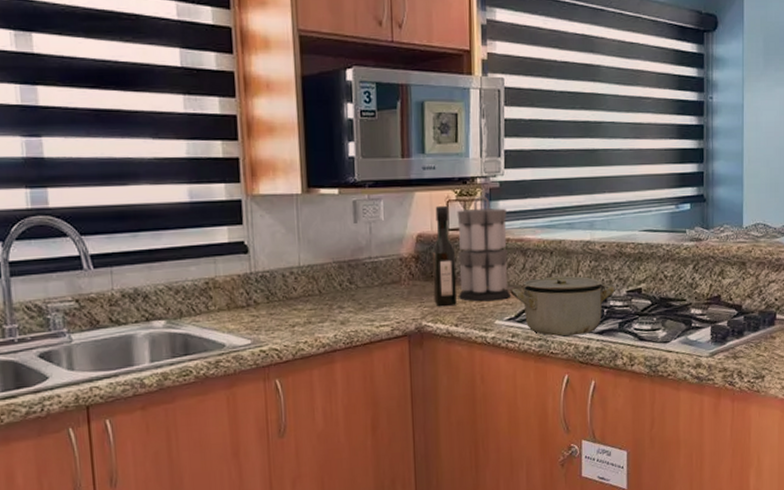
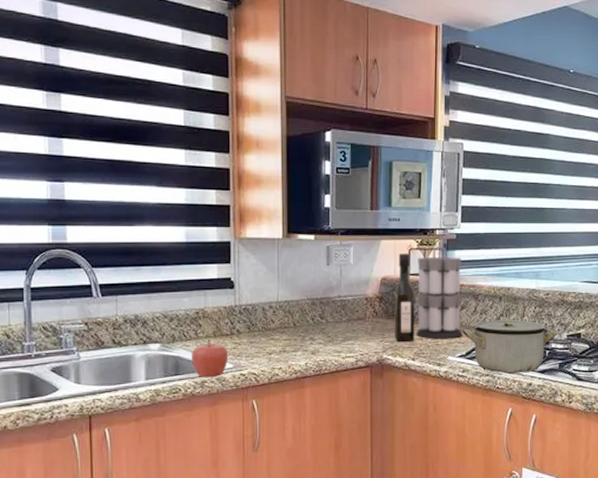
fruit: none [201,312,246,357] -> present [191,339,229,378]

